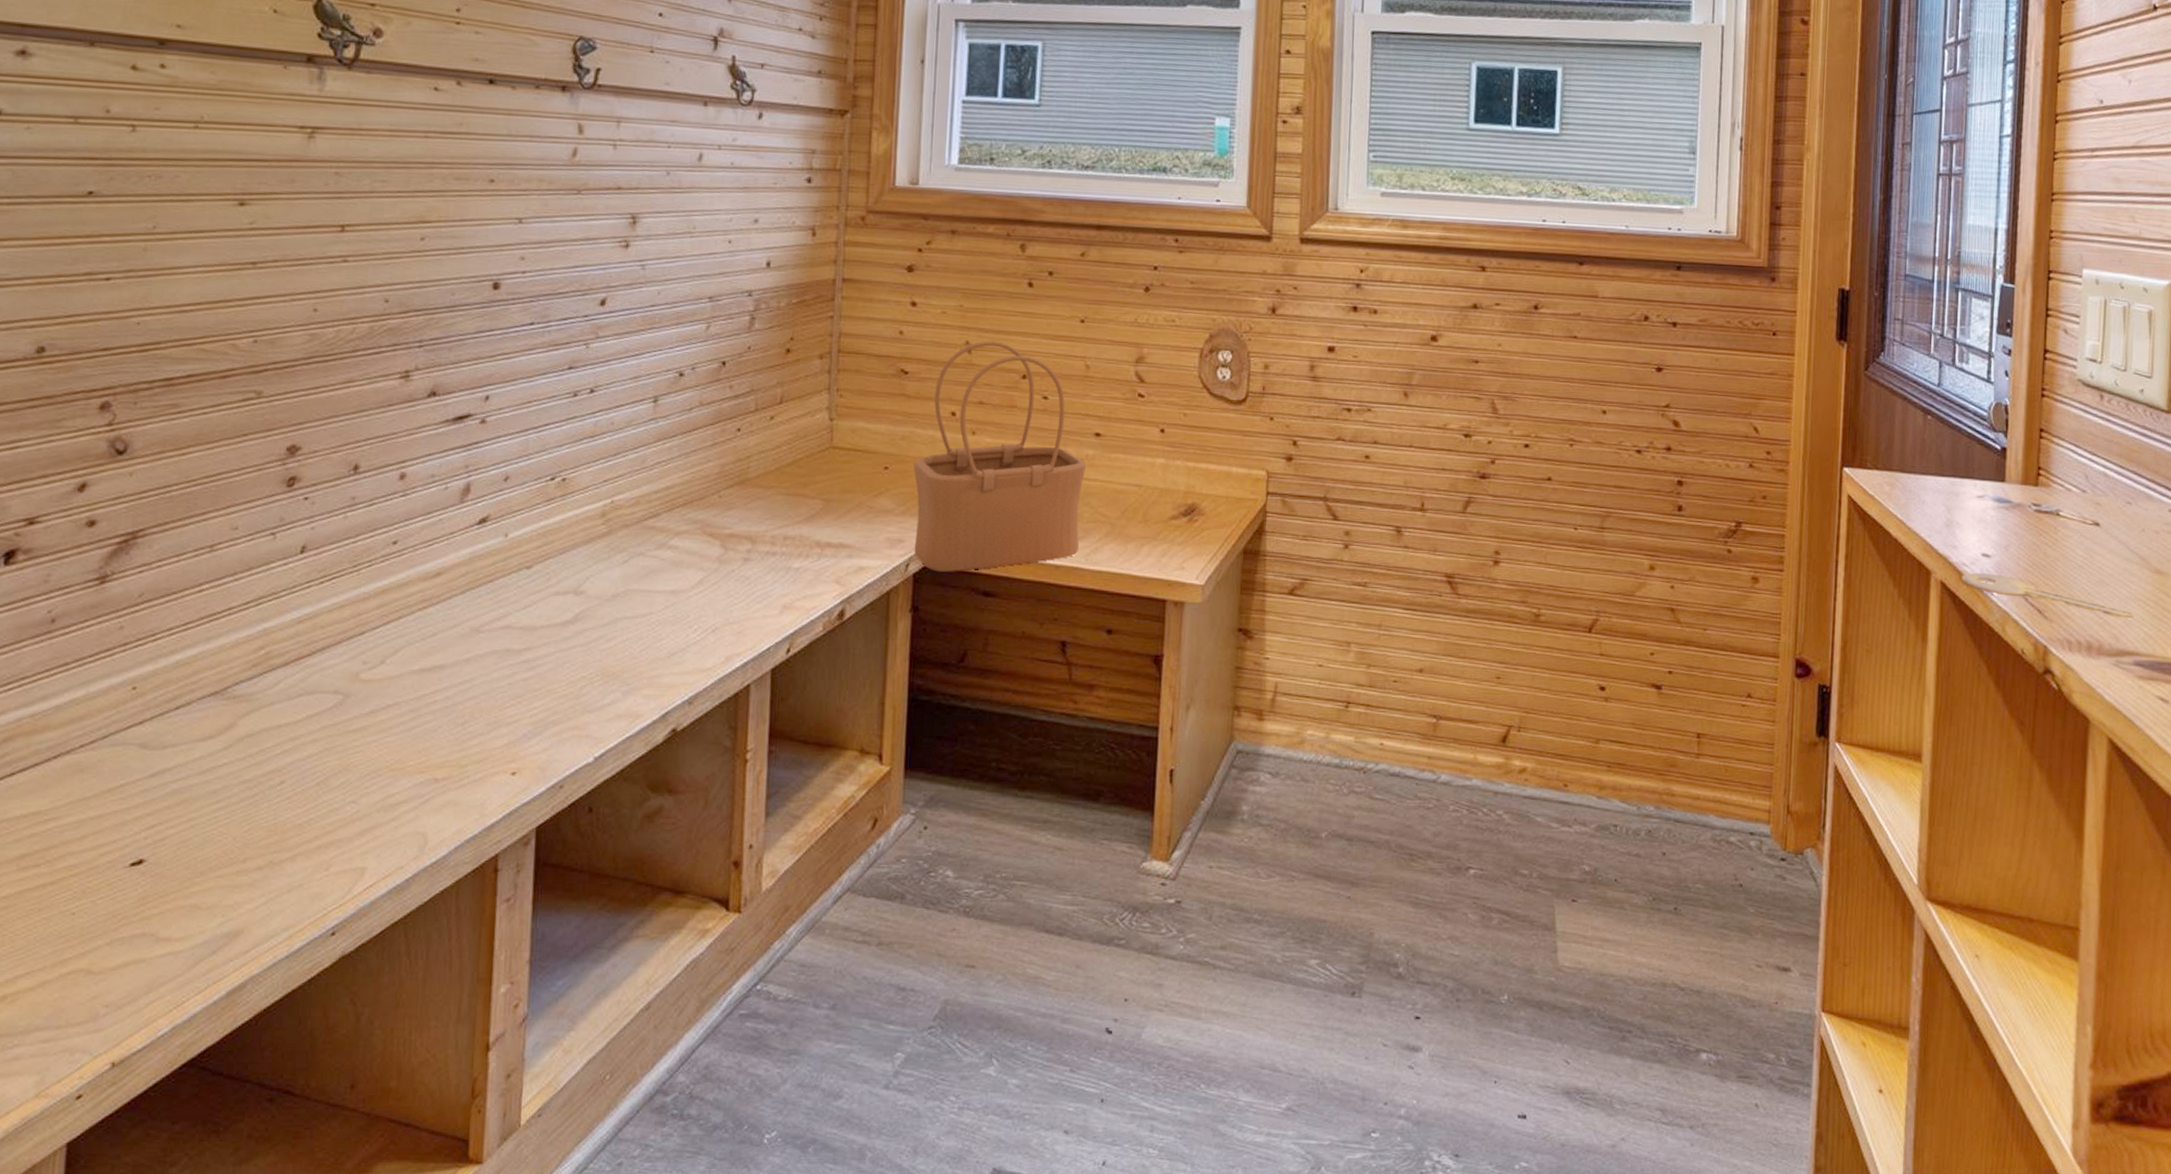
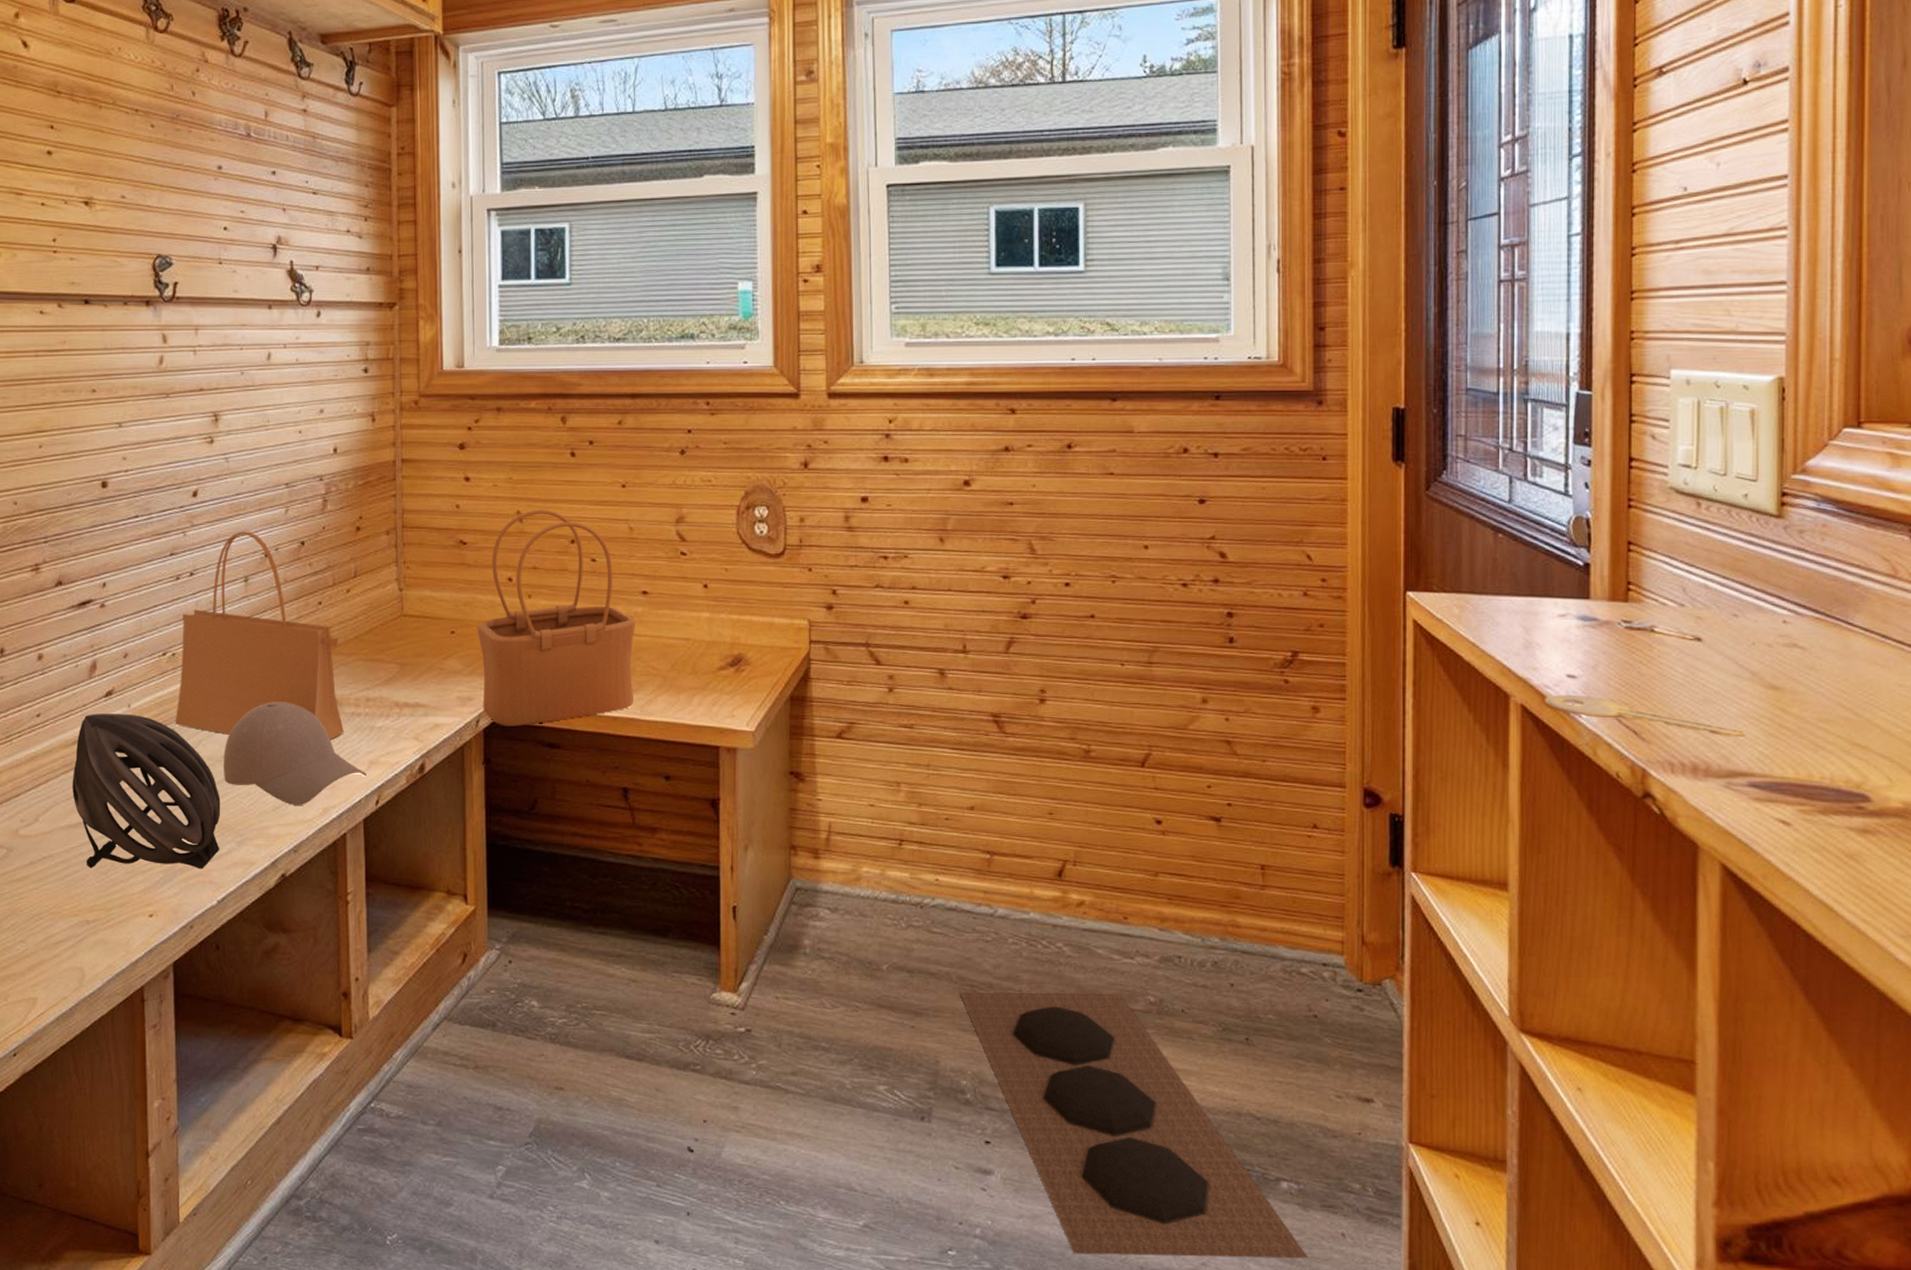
bicycle helmet: none [429,543,607,722] -> present [72,714,221,869]
tote bag: none [559,346,758,581] -> present [175,531,344,740]
baseball cap: none [613,536,778,653] -> present [224,702,367,806]
doormat: none [1398,861,1724,1133] -> present [960,992,1309,1258]

